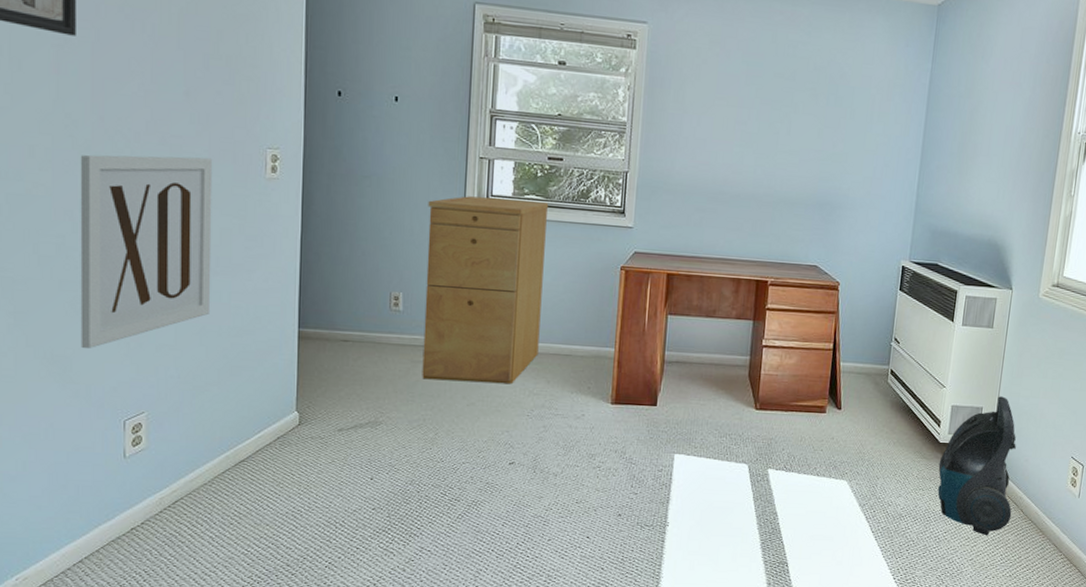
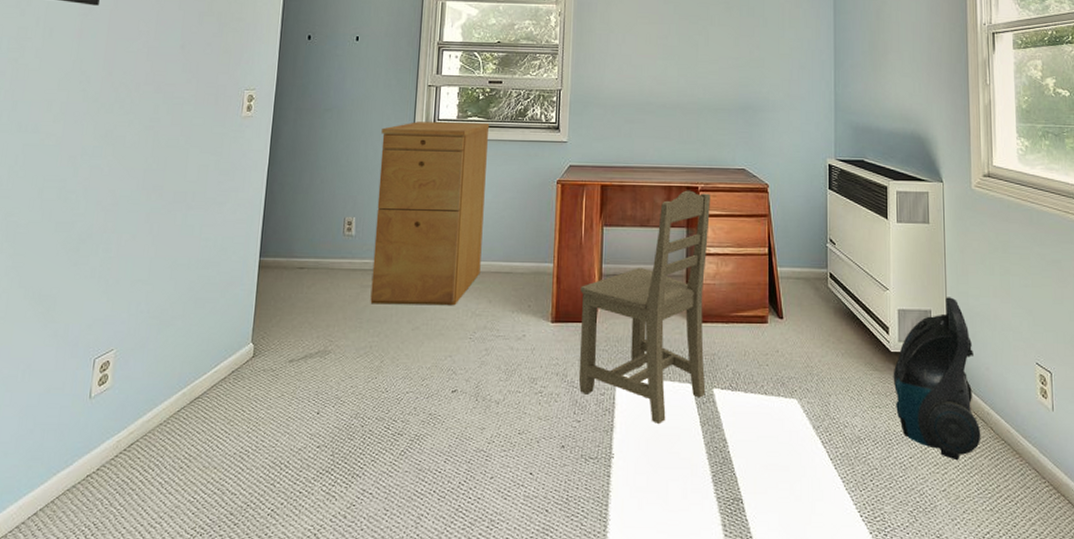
wall art: present [80,155,213,348] -> none [65,101,198,287]
chair: none [637,283,781,498] -> present [579,190,711,424]

